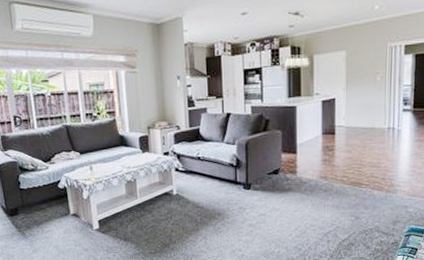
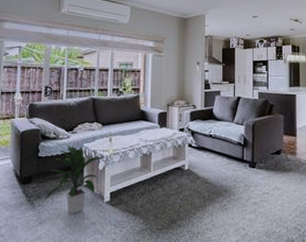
indoor plant: none [32,174,88,242] -> present [42,144,105,214]

